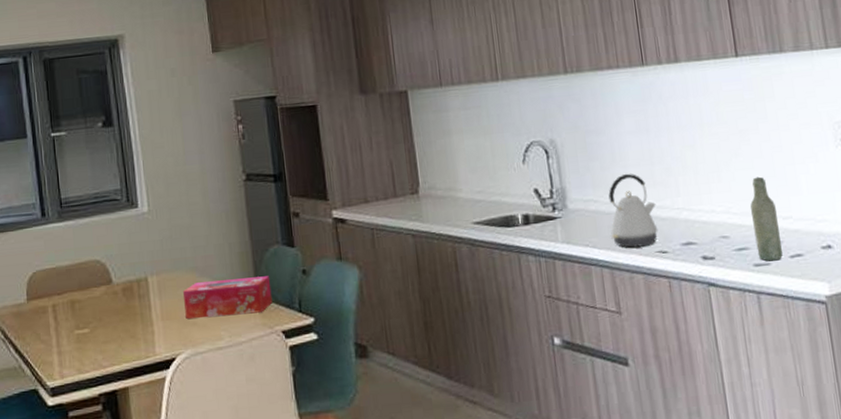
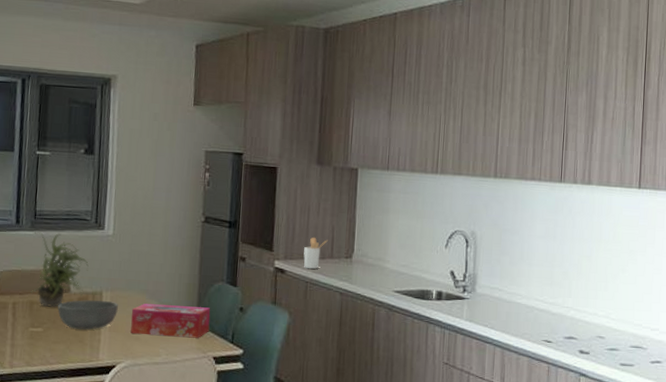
potted plant: none [61,220,128,304] -> present [31,232,89,307]
bowl: none [102,286,168,324] -> present [58,300,118,330]
utensil holder: none [362,176,388,213] -> present [303,237,328,269]
kettle: present [608,173,658,248] -> none [508,270,550,334]
bottle: present [750,176,783,261] -> none [625,291,647,364]

